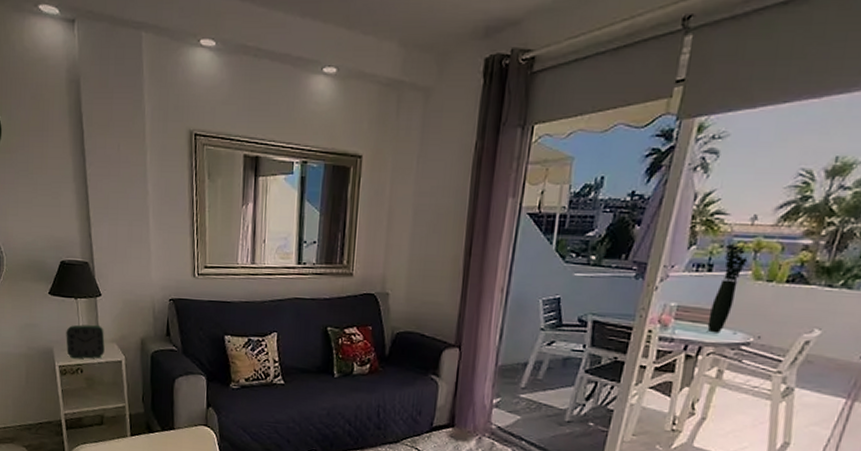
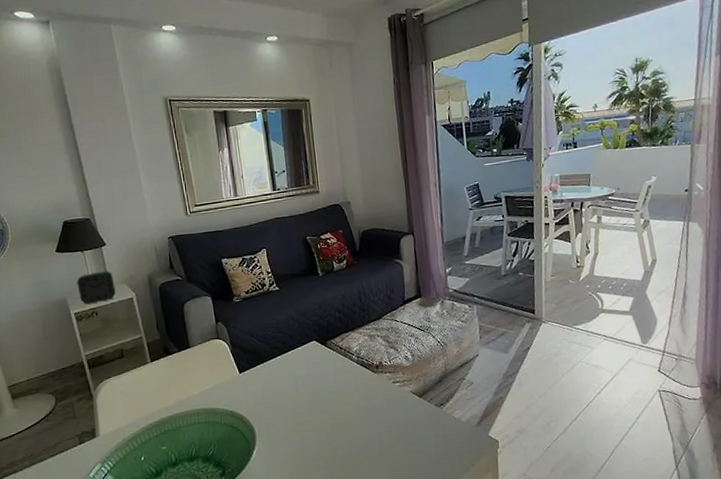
vase: present [707,241,748,333] -> none [581,125,598,191]

